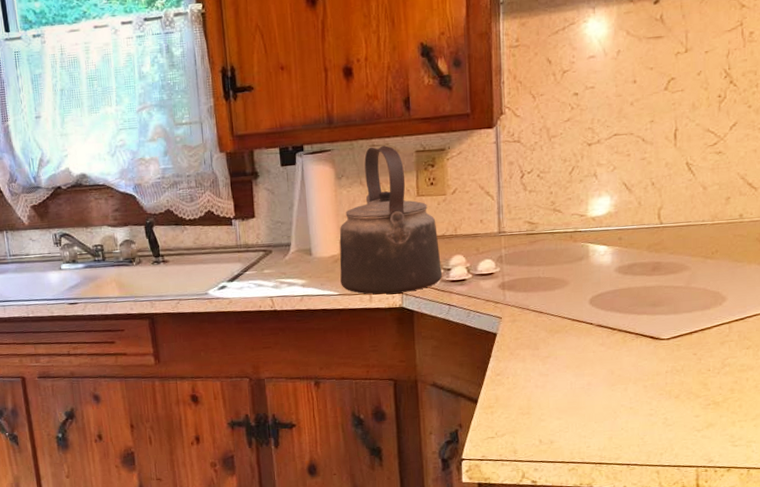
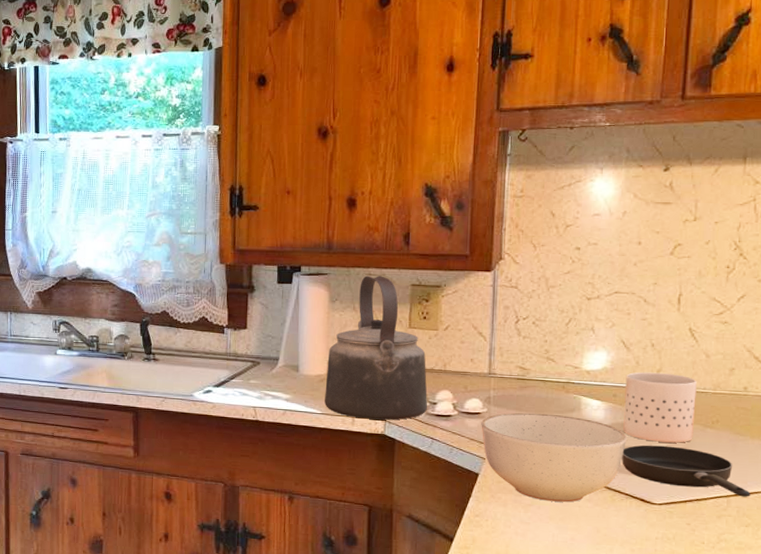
bowl: none [495,265,635,351] -> present [481,412,628,502]
mug: none [629,210,696,279] -> present [623,372,697,443]
frying pan: none [630,281,750,321] -> present [622,444,751,497]

